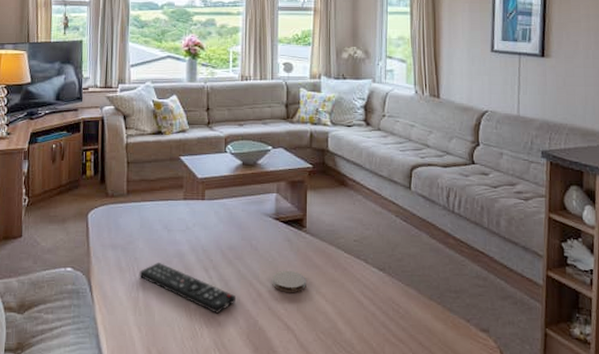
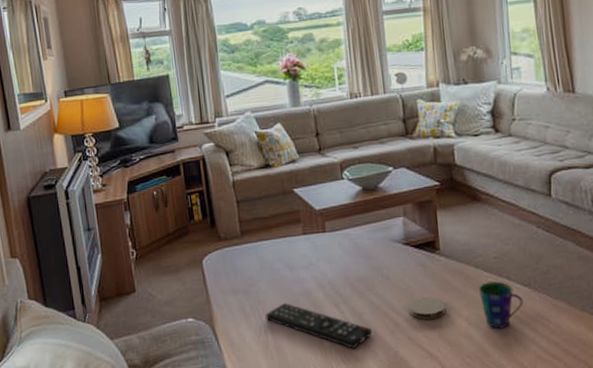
cup: none [337,263,378,309] -> present [478,281,524,329]

